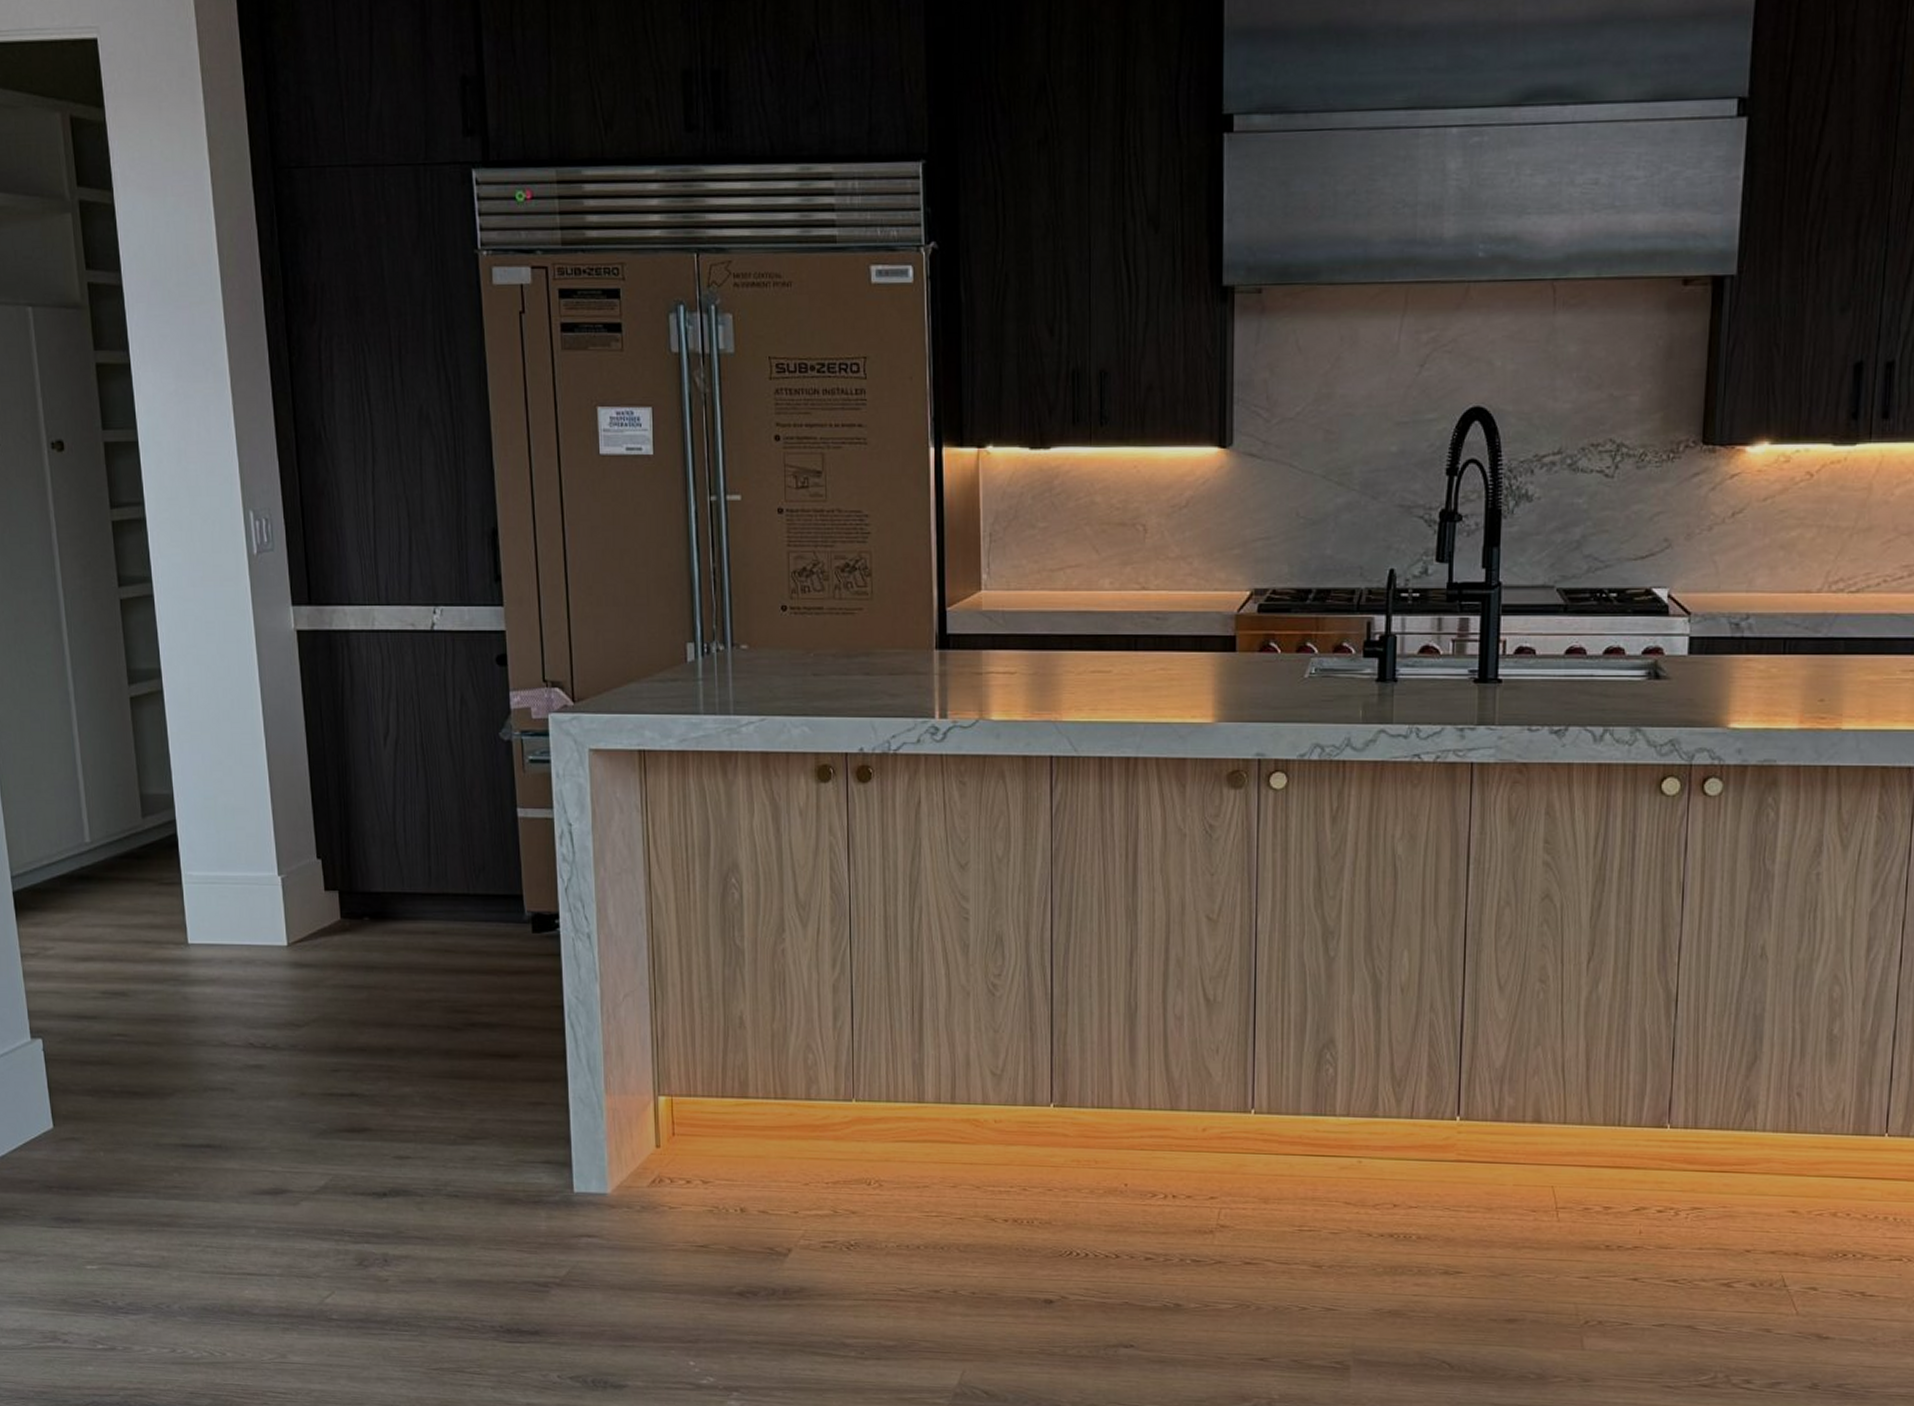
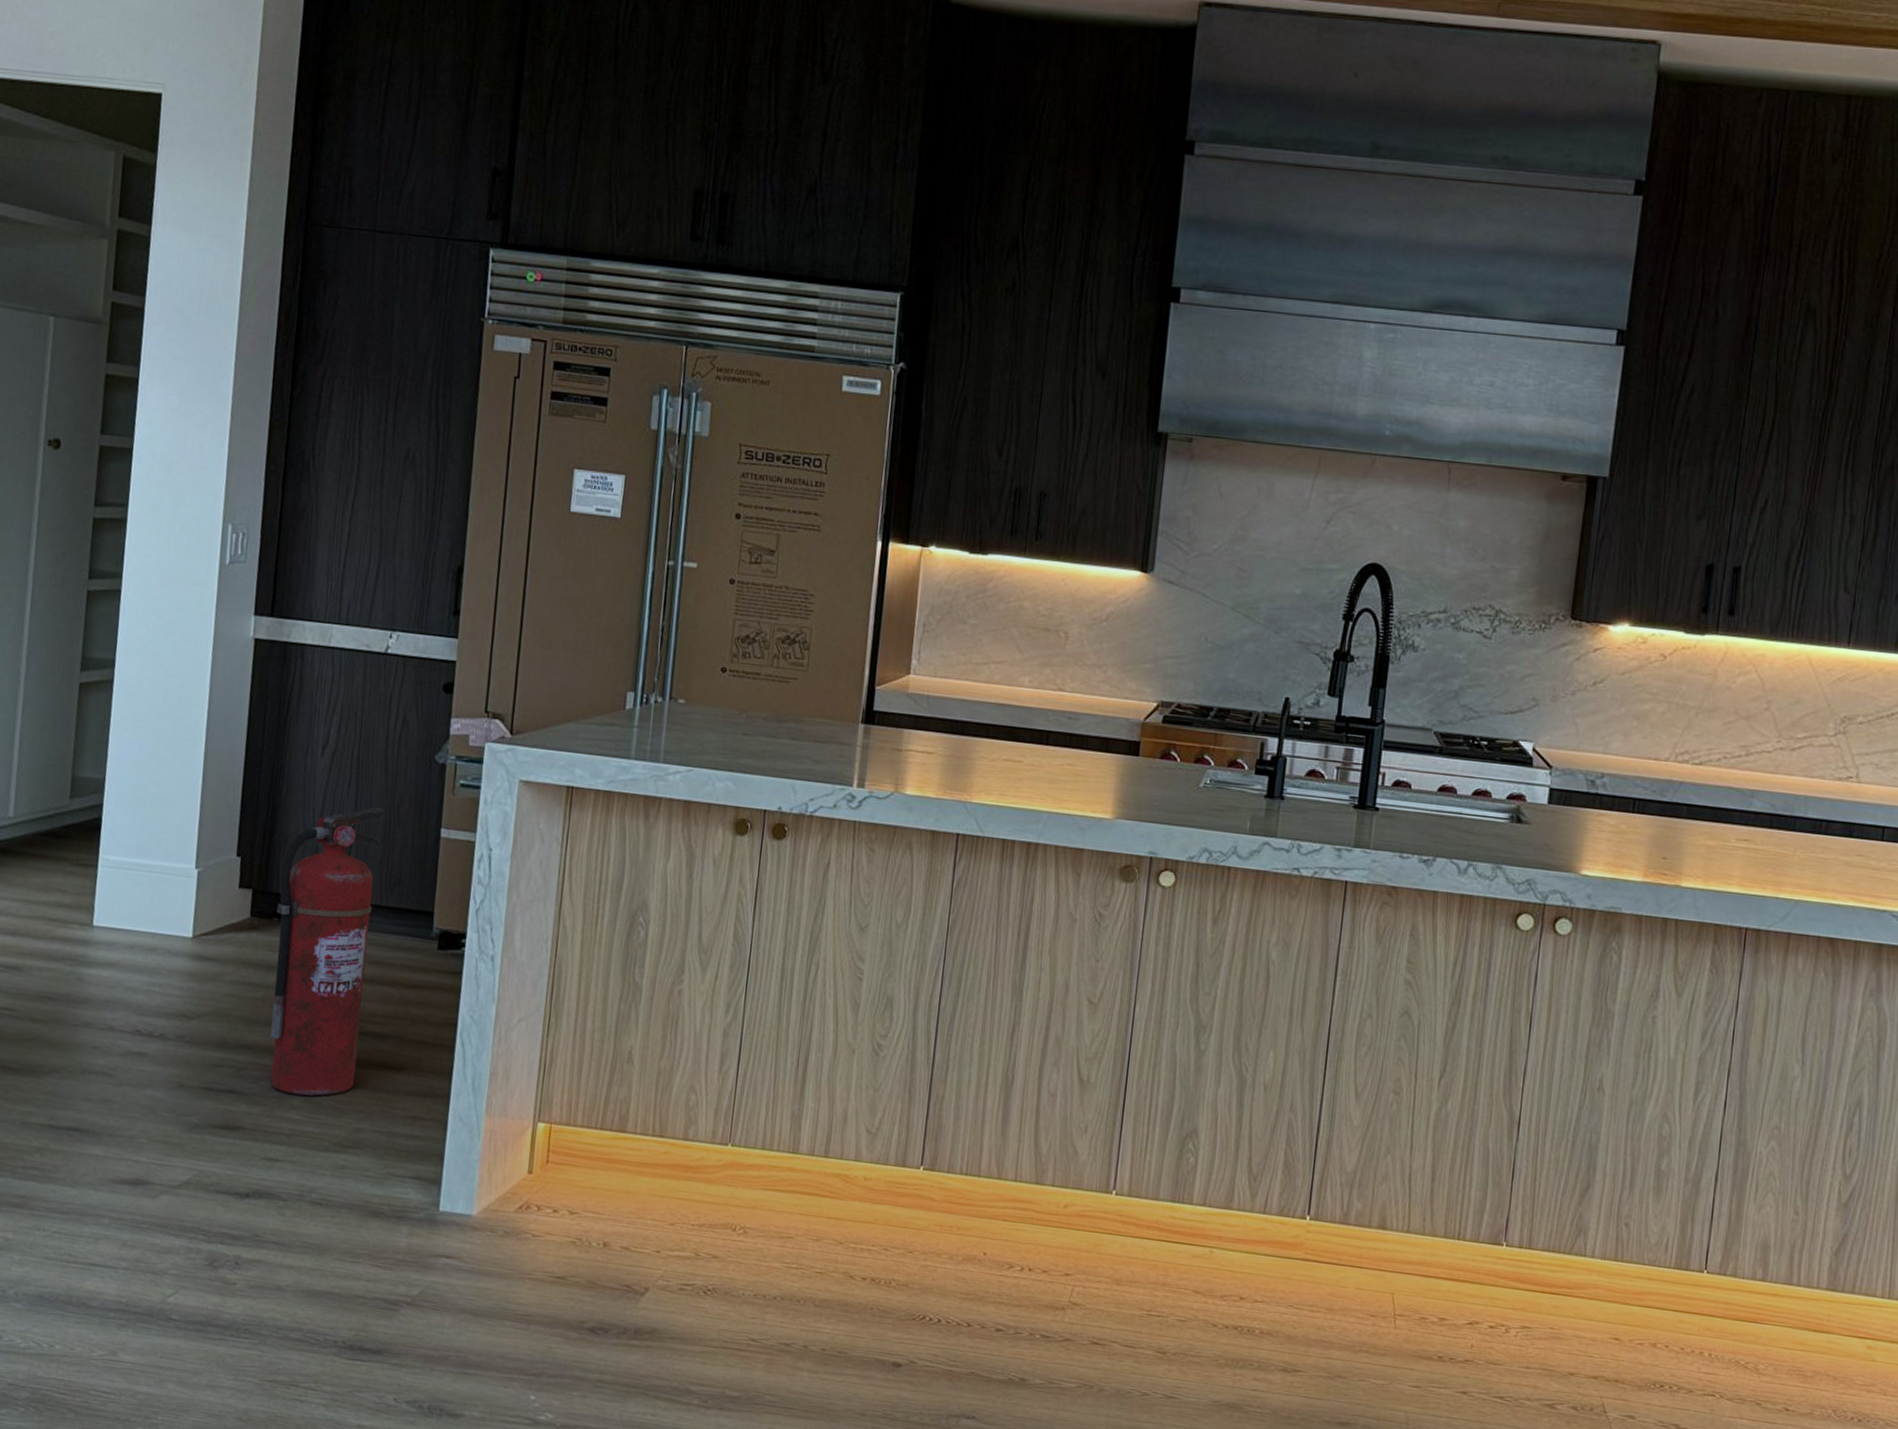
fire extinguisher: none [362,794,471,1092] -> present [269,807,384,1096]

